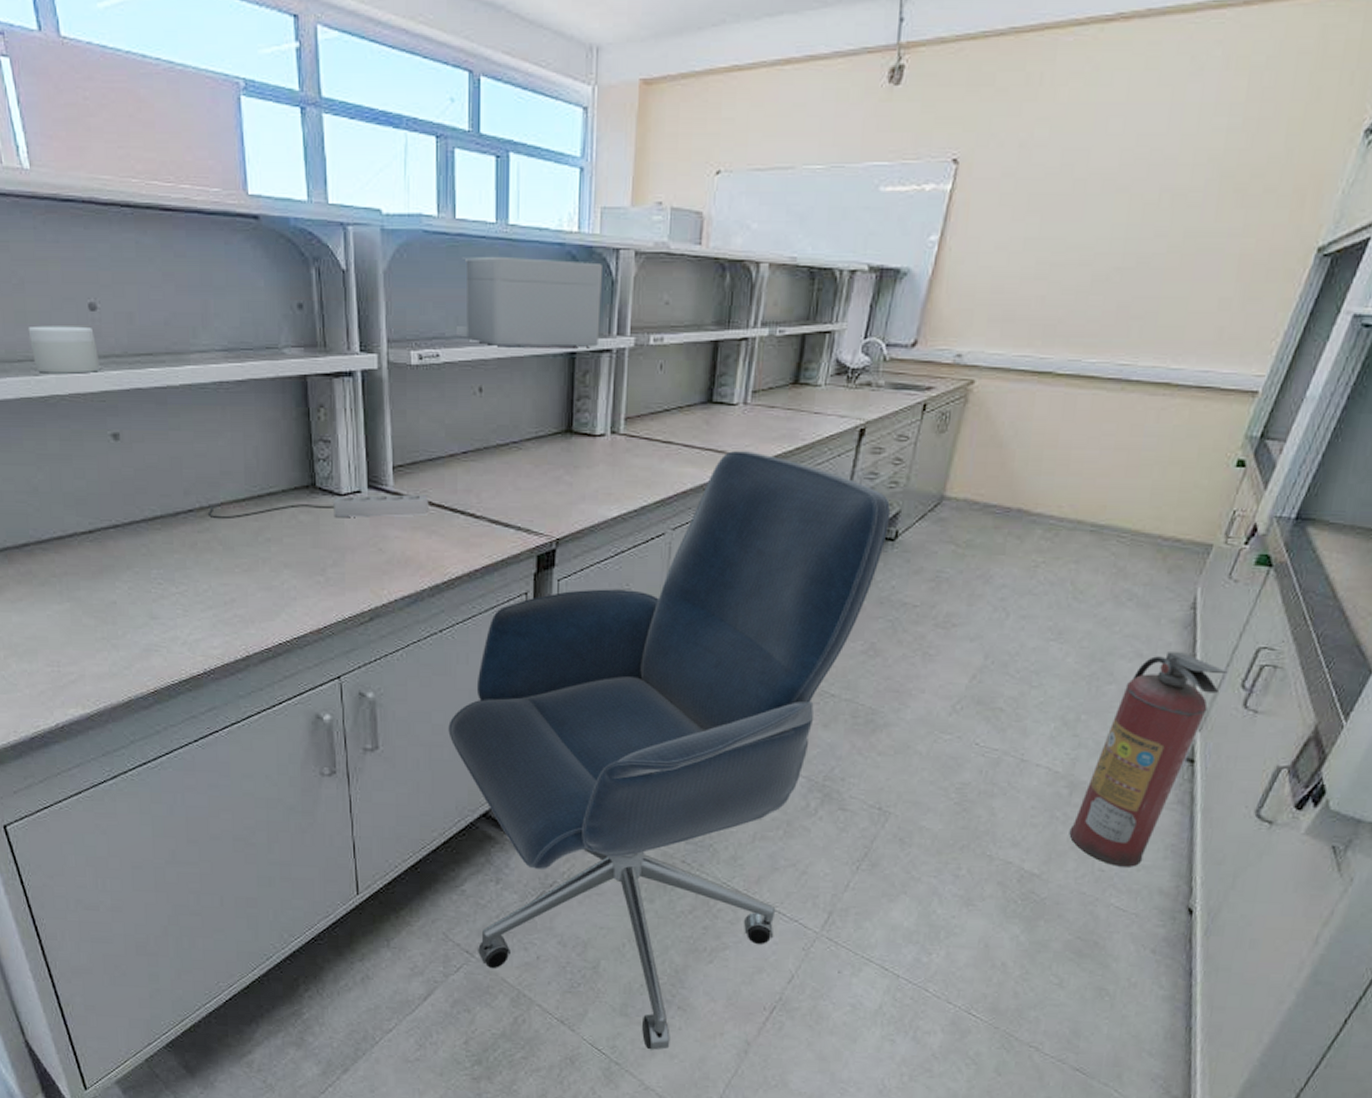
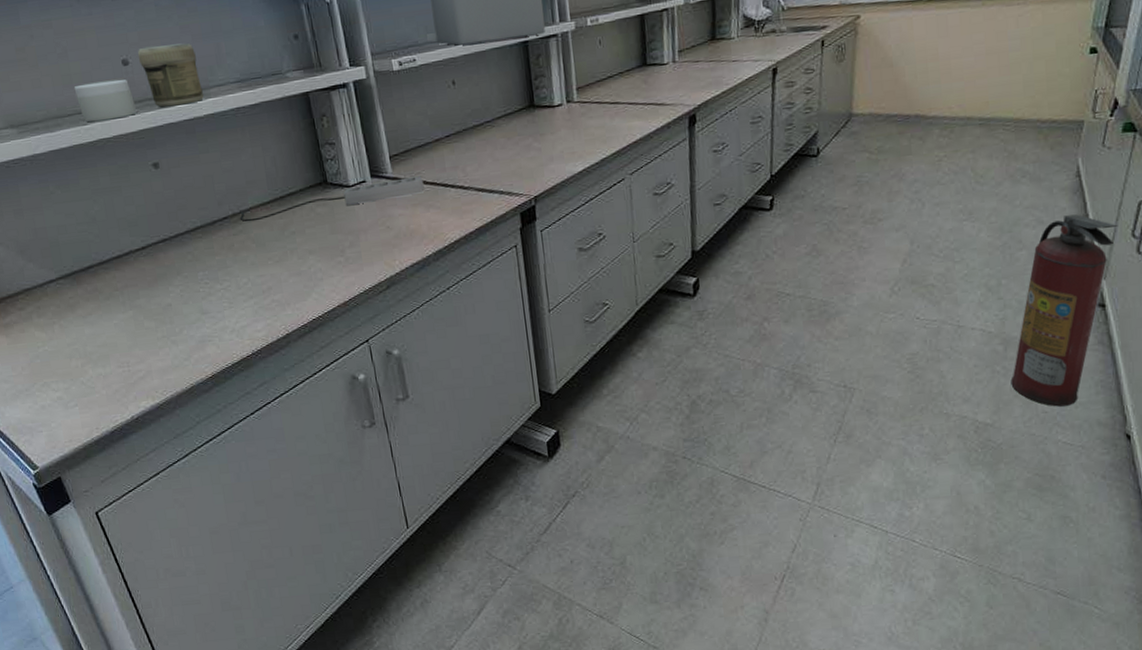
jar: none [108,291,181,369] -> present [137,43,204,108]
office chair: present [448,451,891,1050] -> none [465,100,811,631]

